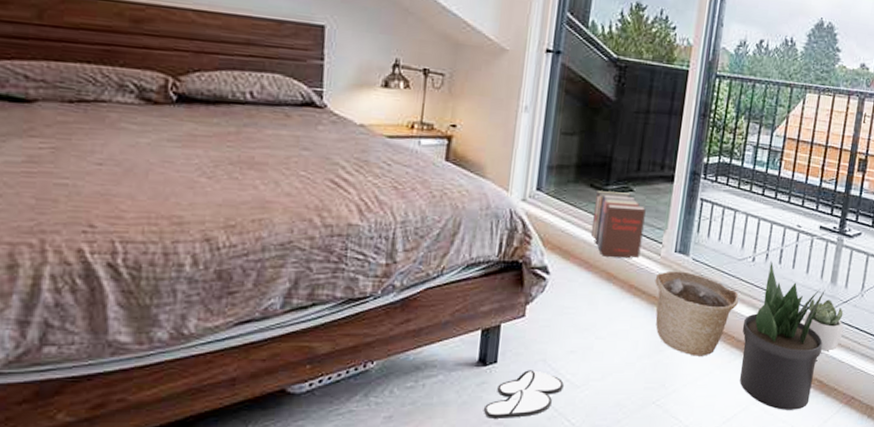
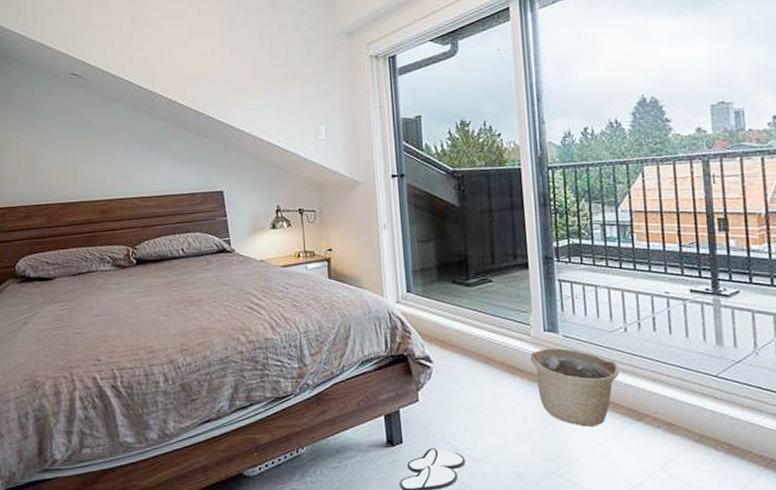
books: present [590,191,646,259] -> none [459,284,511,342]
planter: present [740,261,826,410] -> none [628,329,723,476]
succulent plant: present [804,299,844,351] -> none [695,361,744,414]

